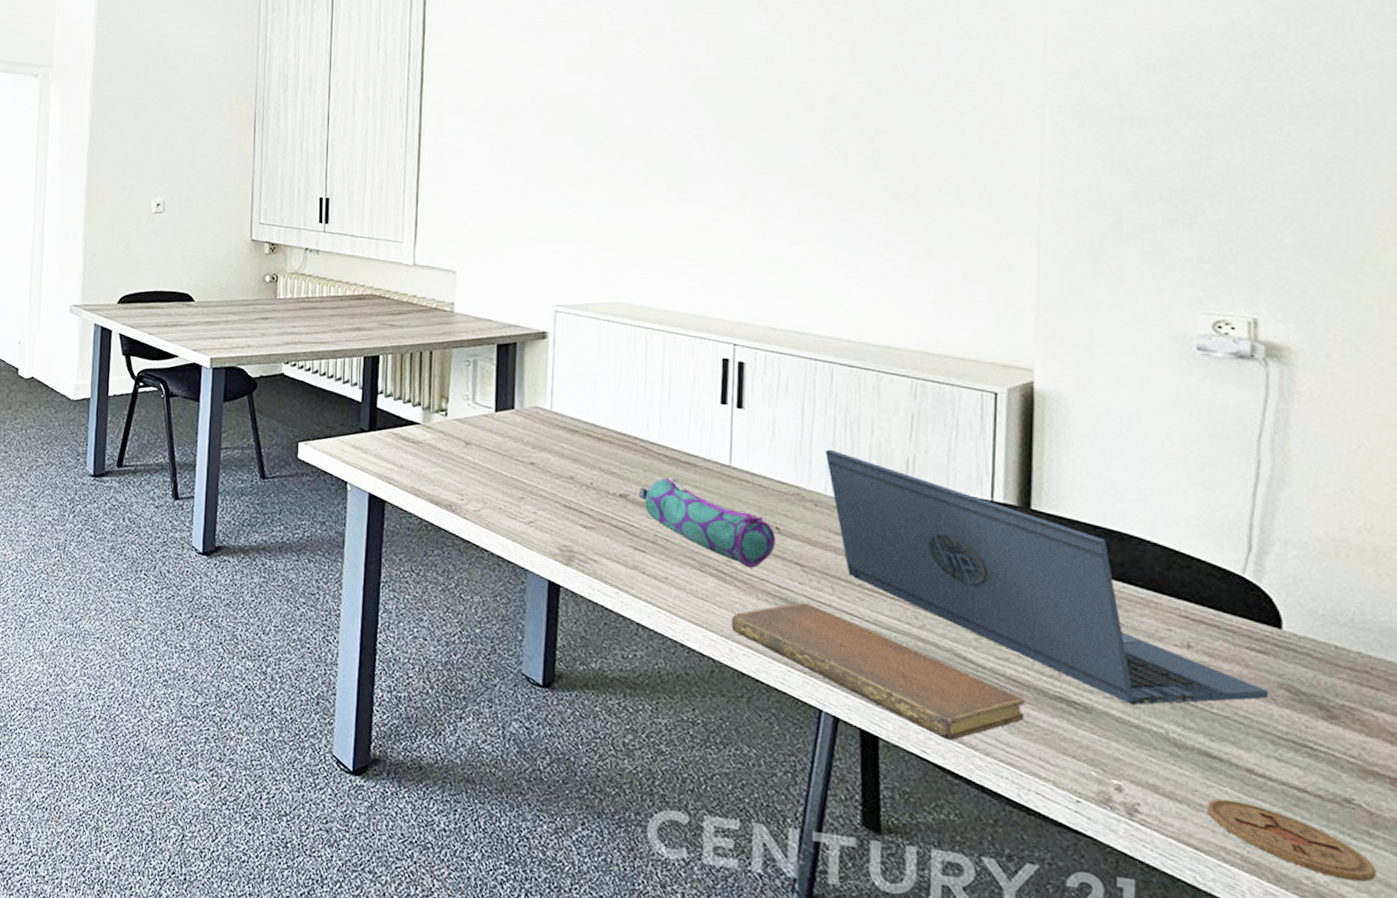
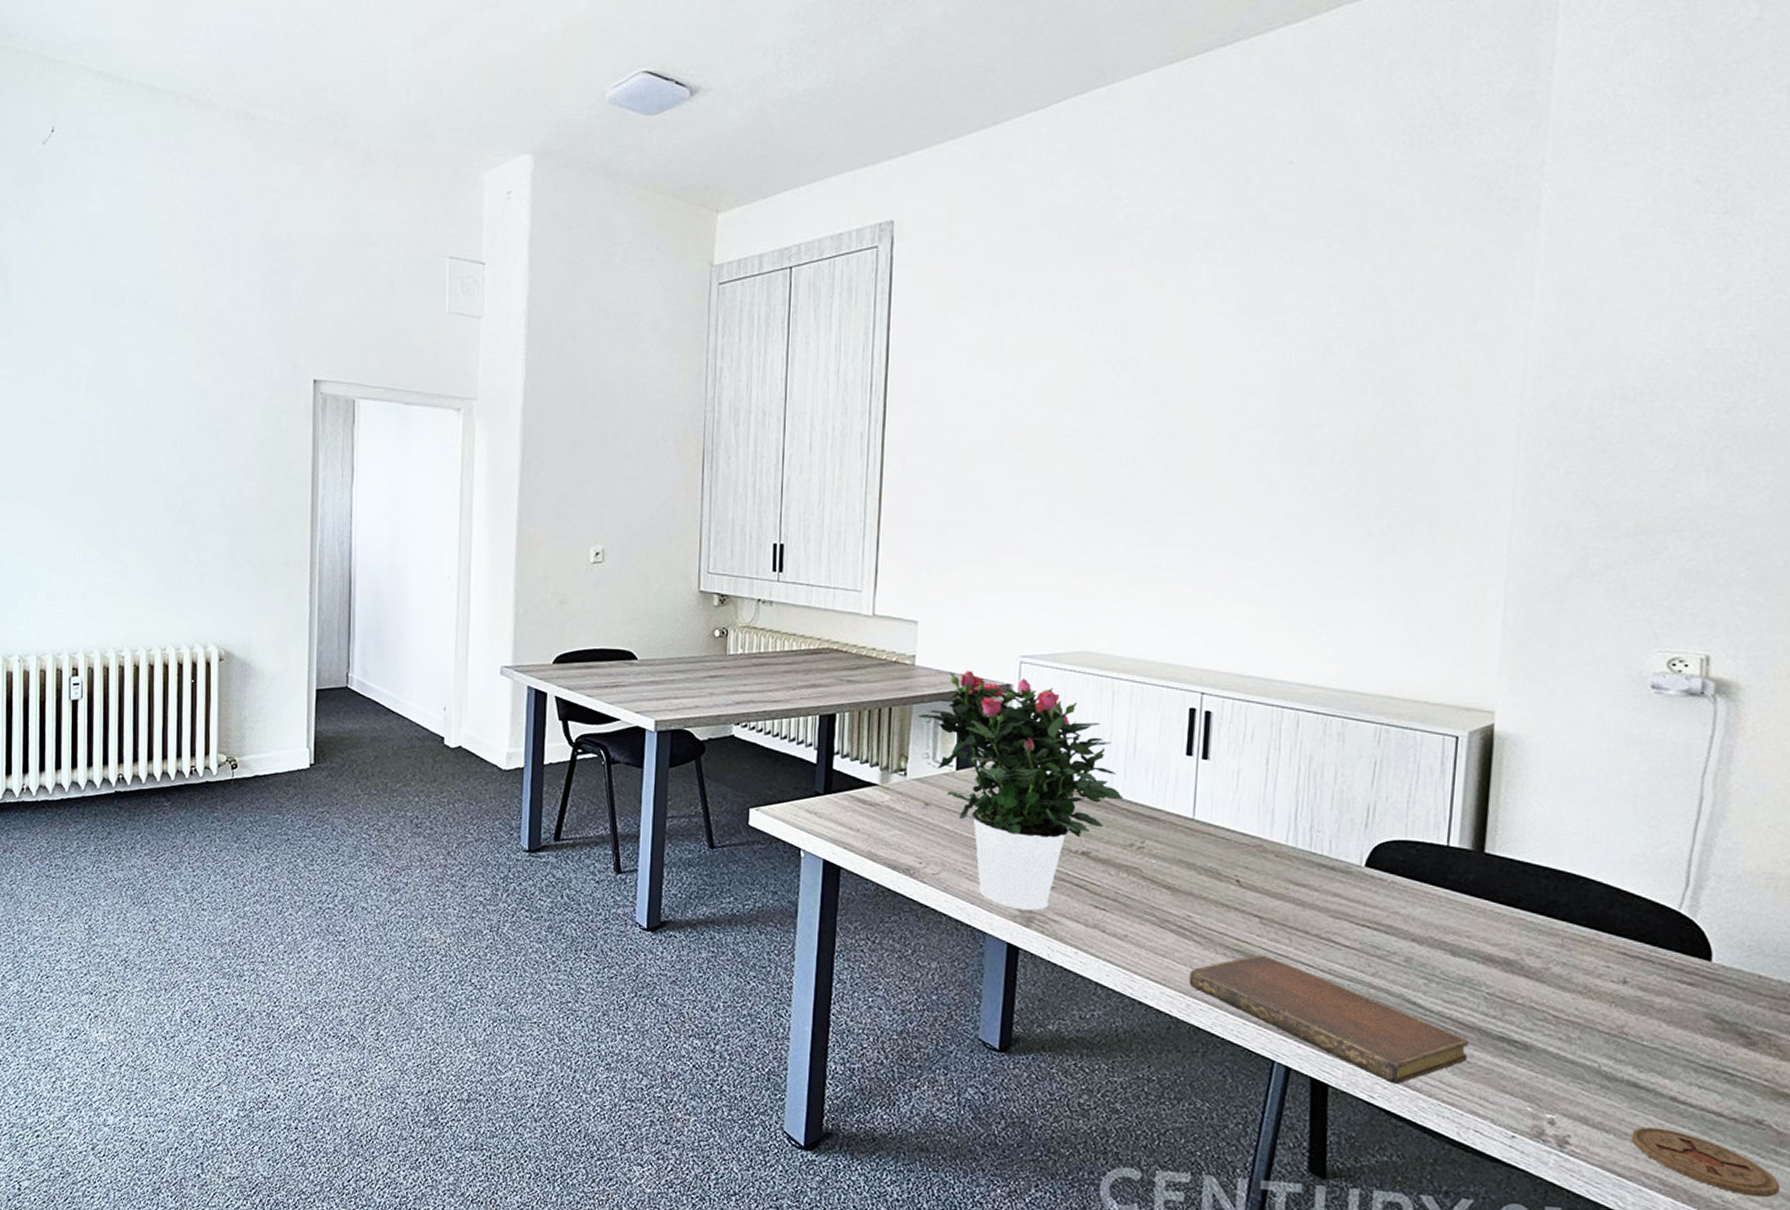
potted flower: none [457,318,660,550] -> present [917,671,1124,911]
pencil case: present [638,476,775,568] -> none [1100,832,1236,922]
laptop: present [824,449,1269,705] -> none [1287,798,1696,1041]

